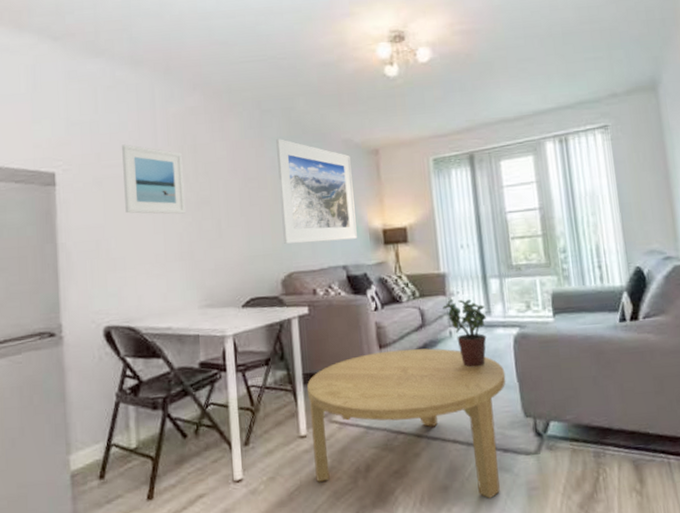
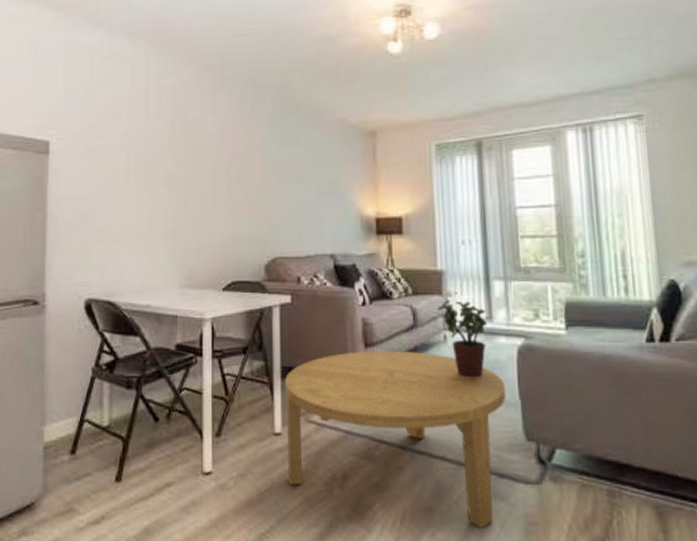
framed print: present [122,144,186,214] -> none [113,115,173,189]
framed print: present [276,138,357,244] -> none [268,115,348,228]

